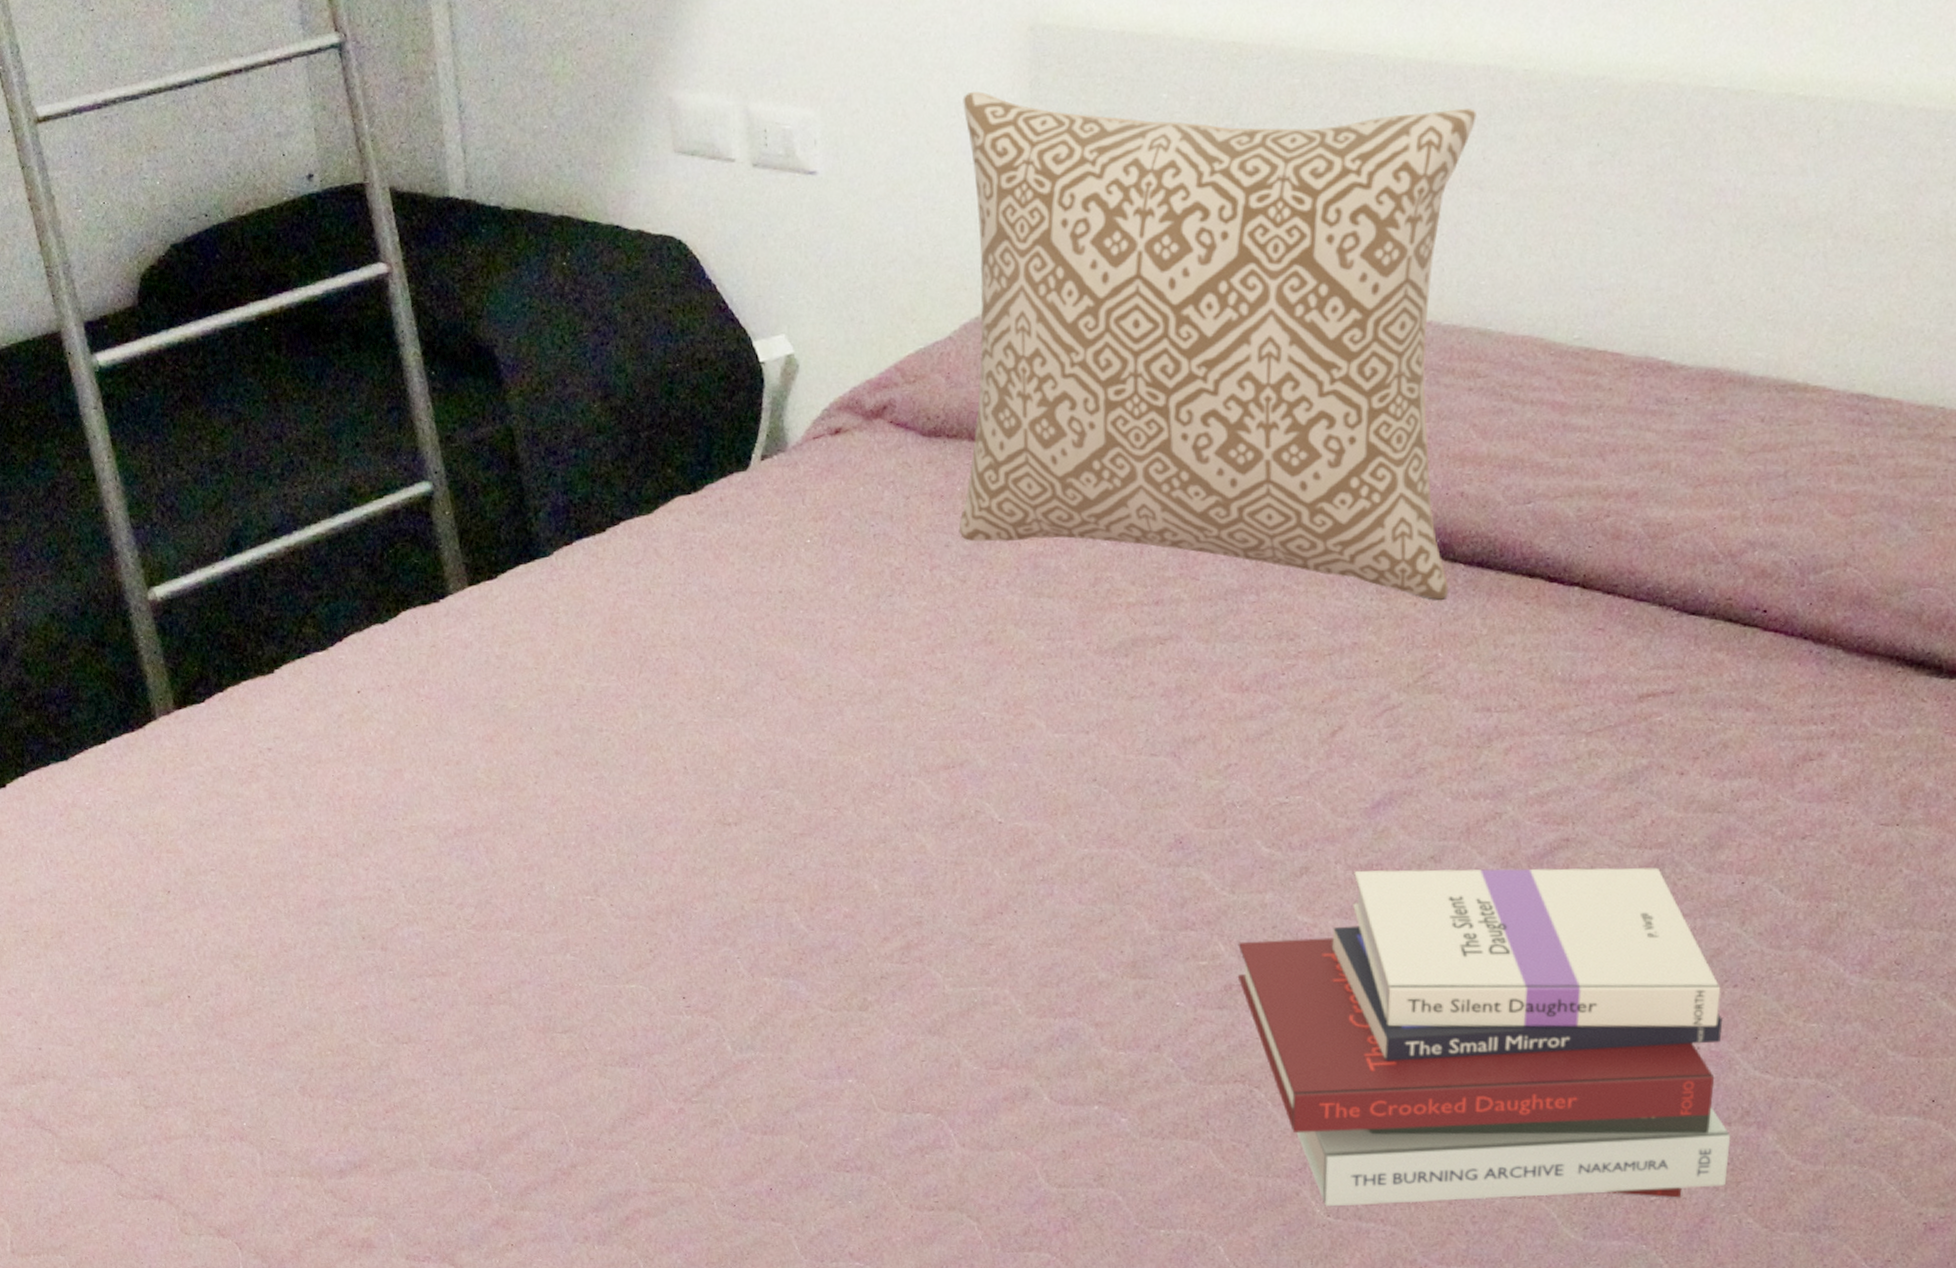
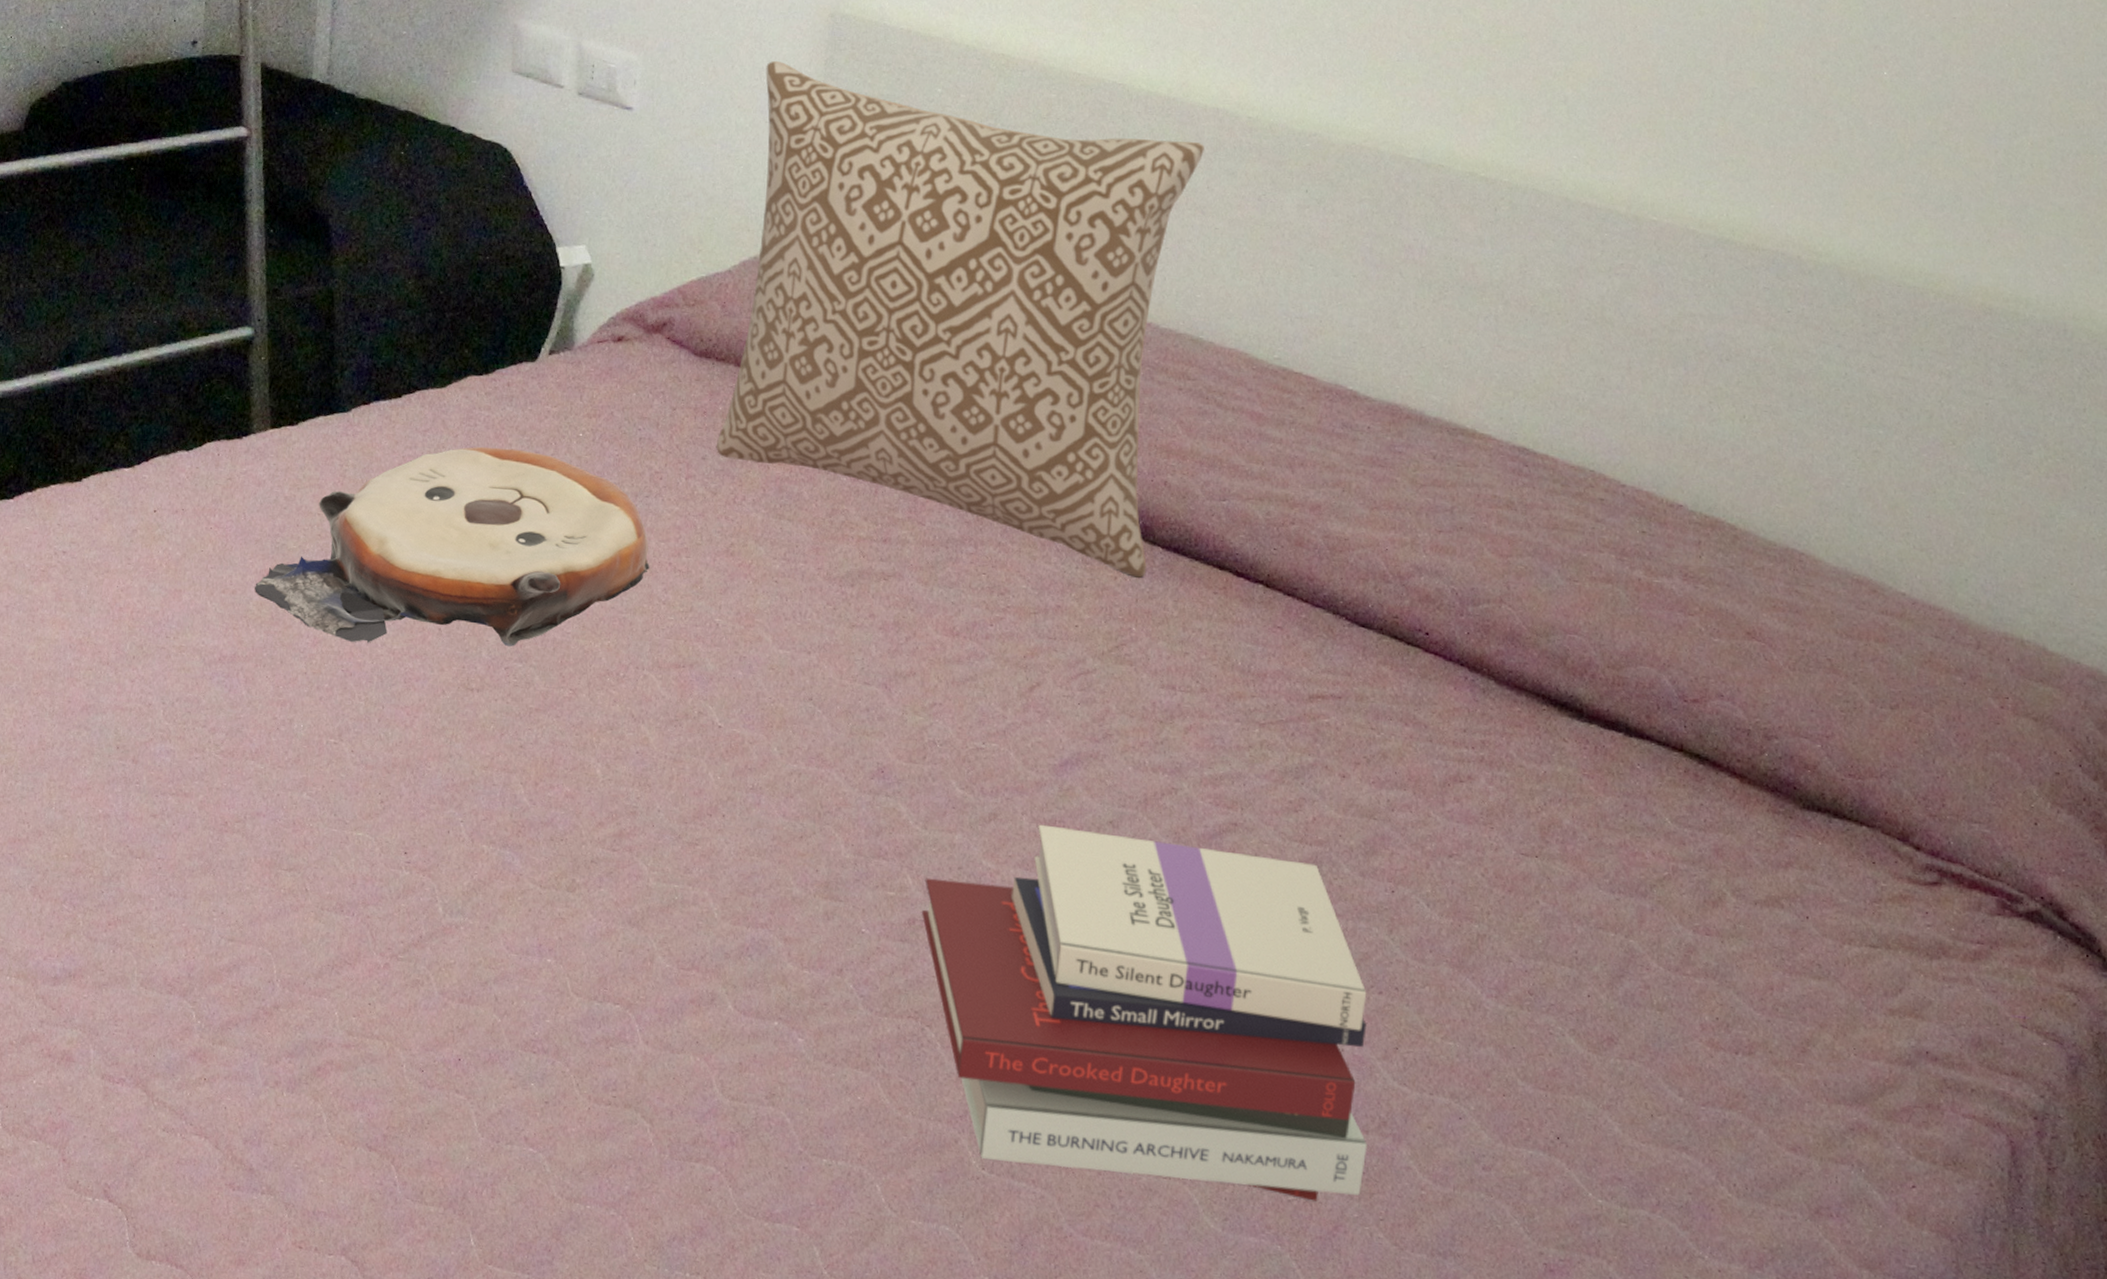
plush toy: none [479,566,903,795] -> present [255,446,650,647]

